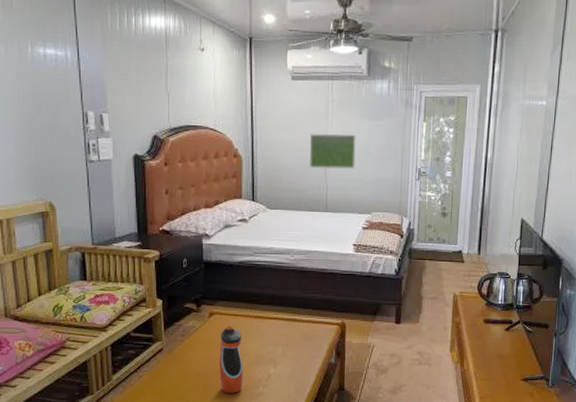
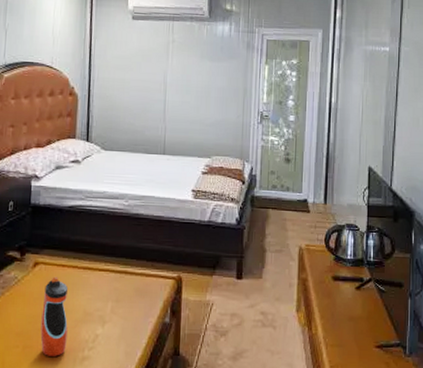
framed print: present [310,133,357,169] -> none [148,73,198,110]

